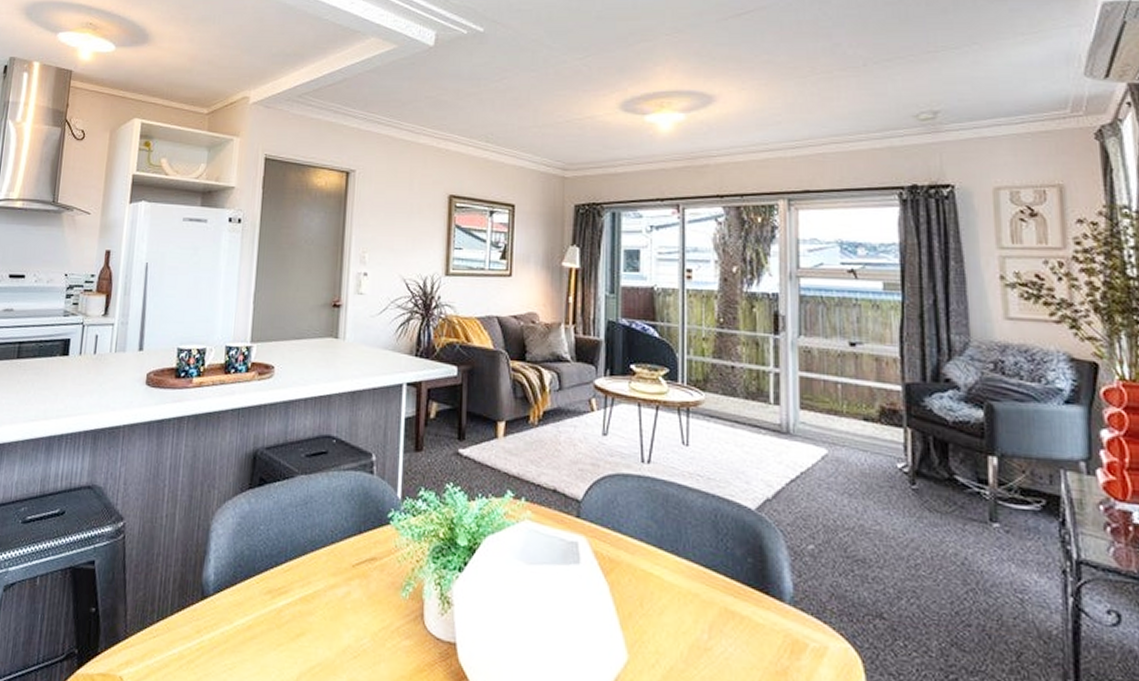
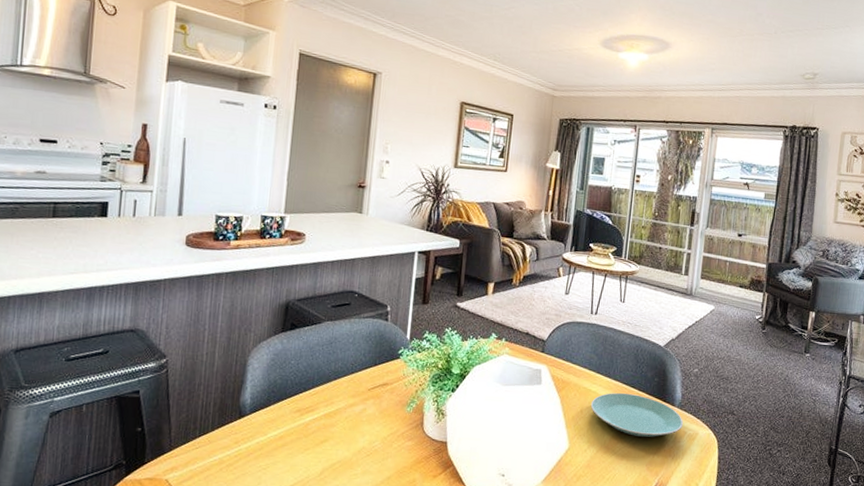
plate: none [654,578,802,650] -> present [590,392,684,437]

